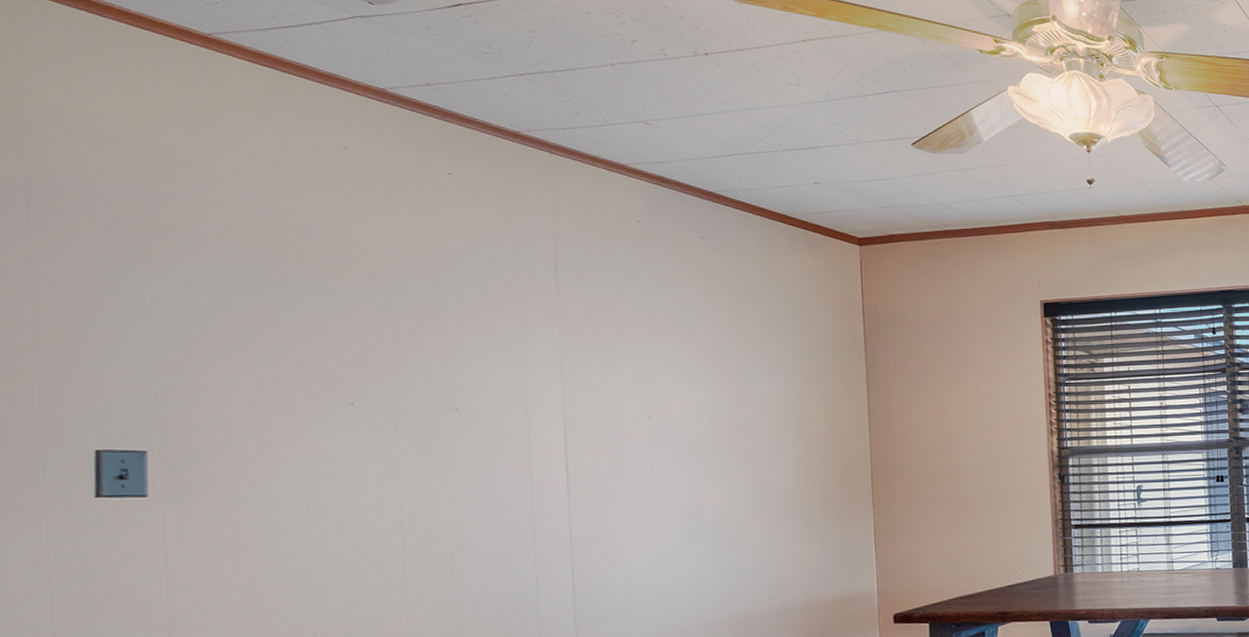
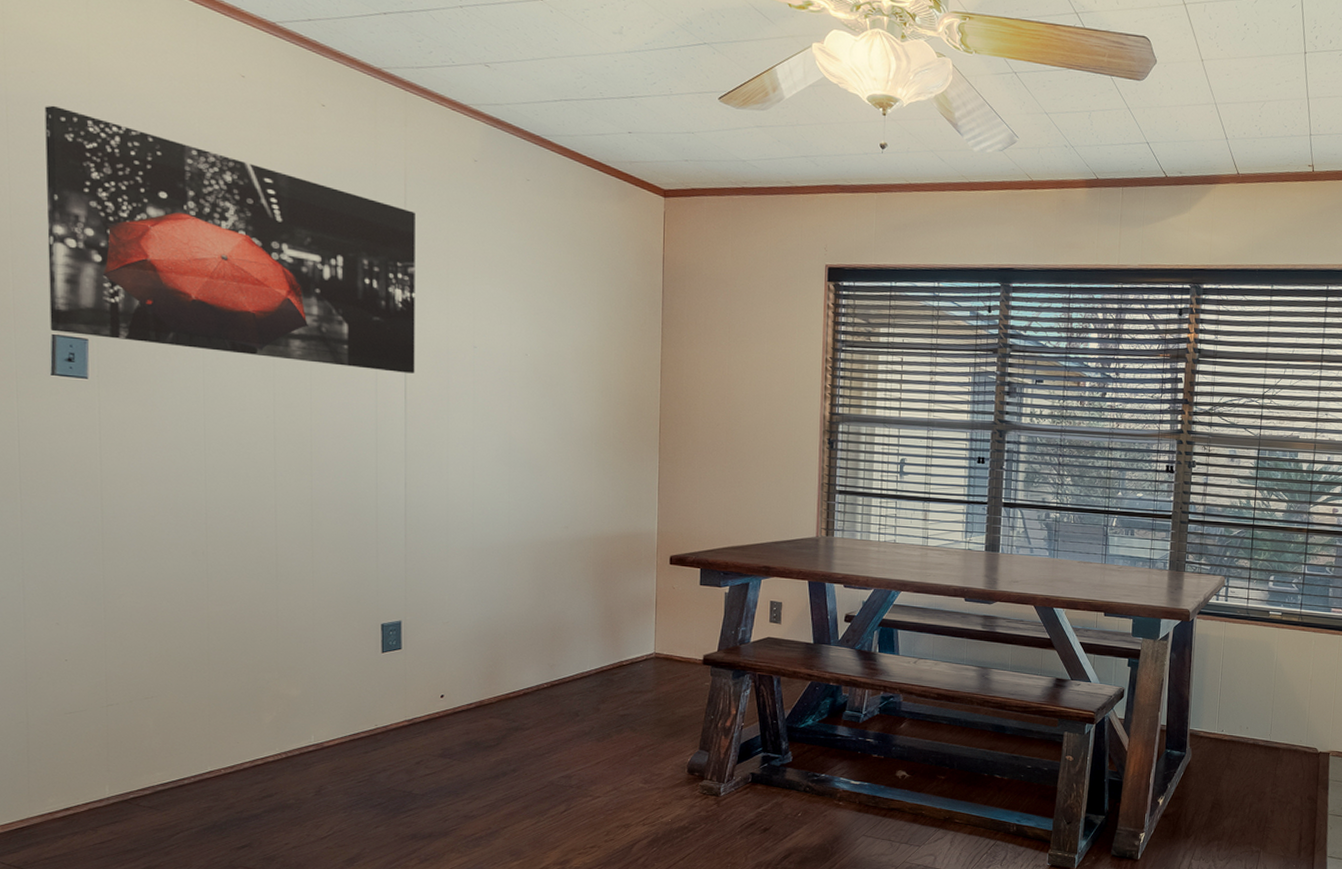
wall art: none [80,190,578,453] -> present [44,105,415,374]

